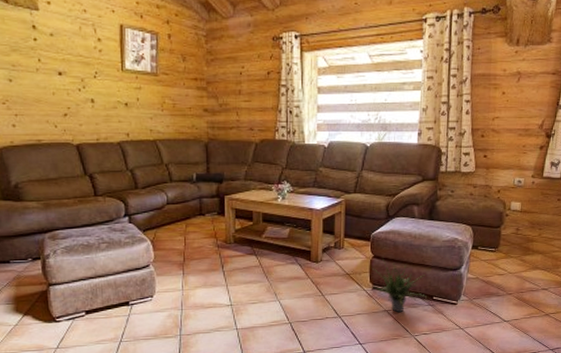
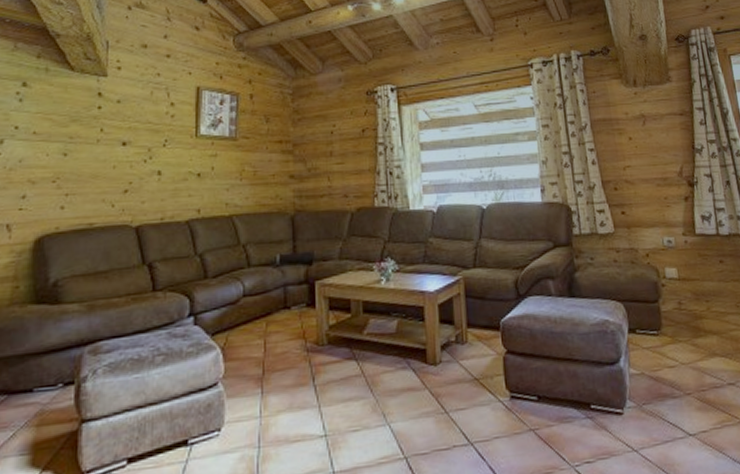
potted plant: present [372,259,427,313] -> none [507,355,582,432]

